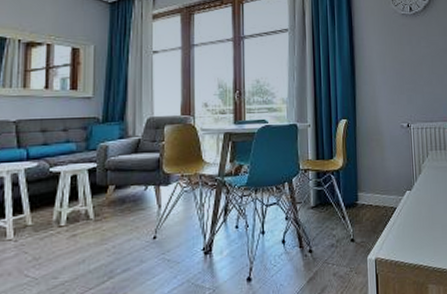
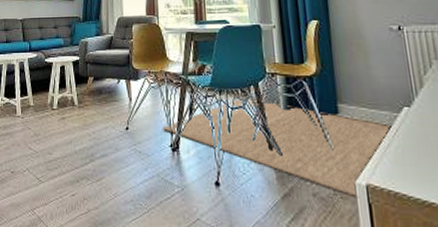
rug: none [194,194,396,271] -> present [162,97,390,198]

